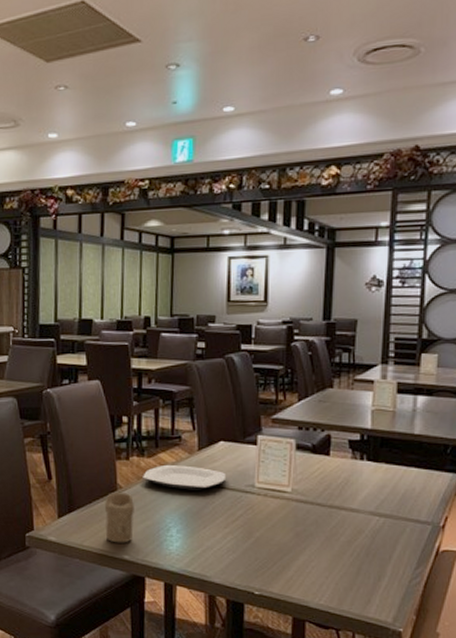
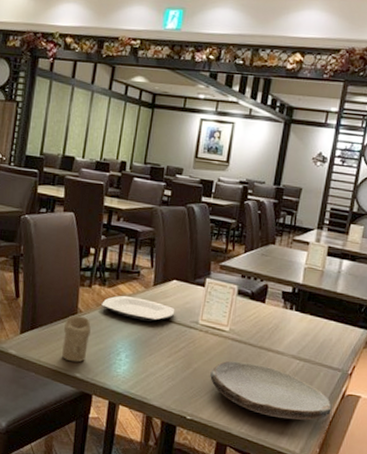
plate: none [276,525,425,585] -> present [210,360,332,421]

